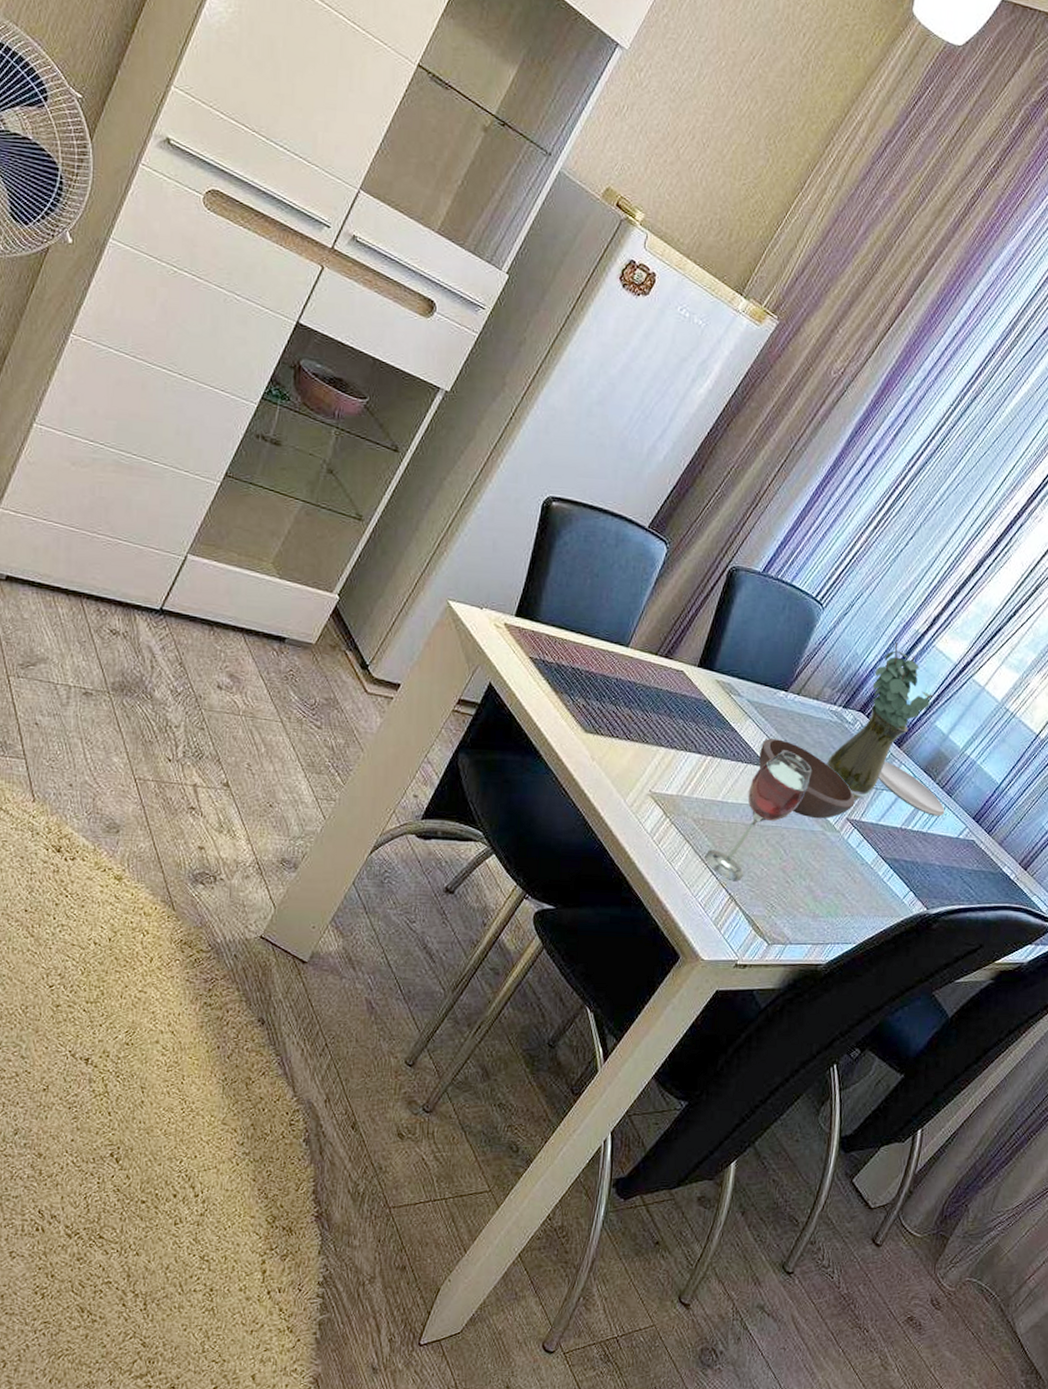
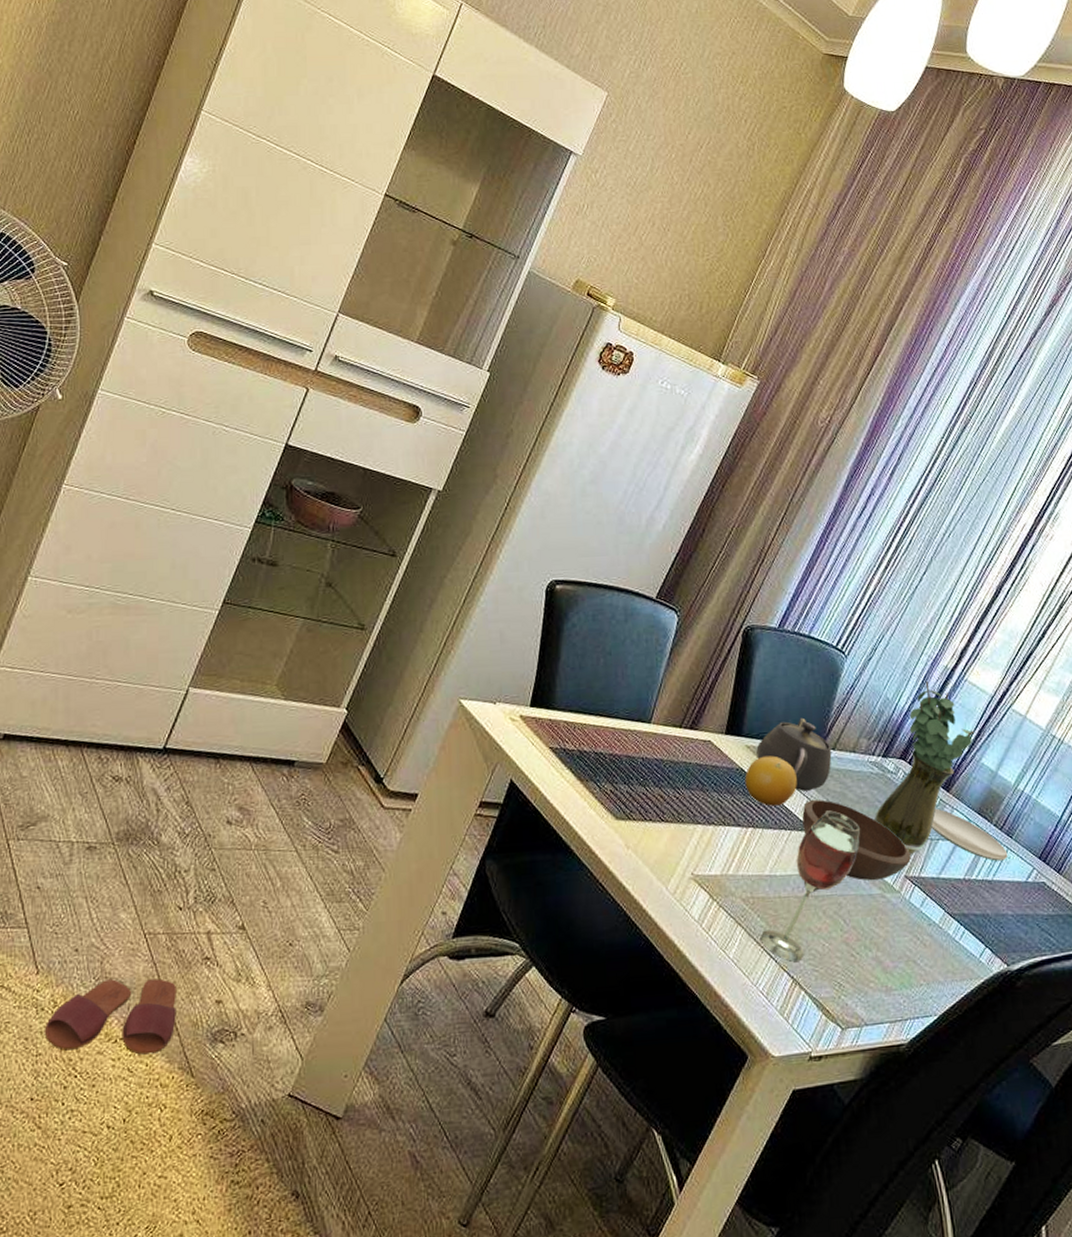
slippers: none [40,815,163,886] -> present [45,978,176,1055]
fruit: none [710,692,760,740] -> present [745,755,797,806]
teapot: none [725,660,796,730] -> present [756,717,832,791]

